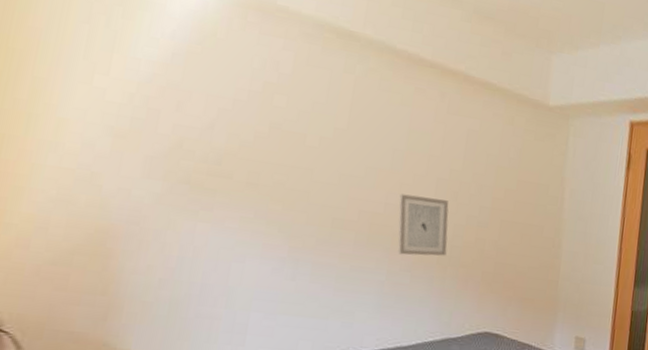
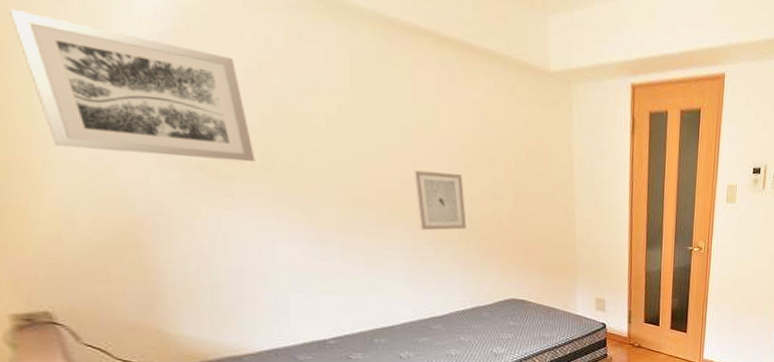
wall art: none [36,26,242,178] -> present [10,9,255,163]

